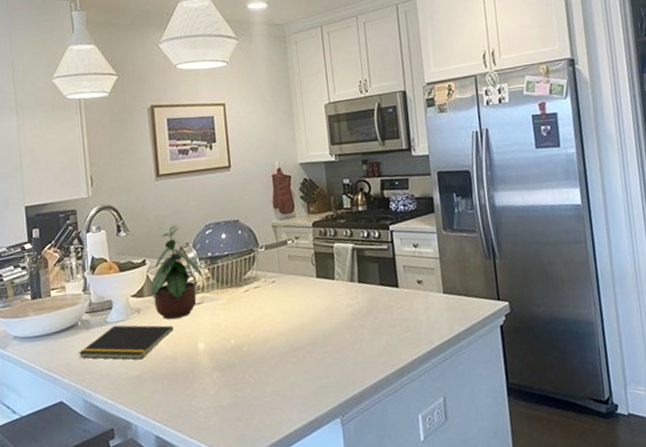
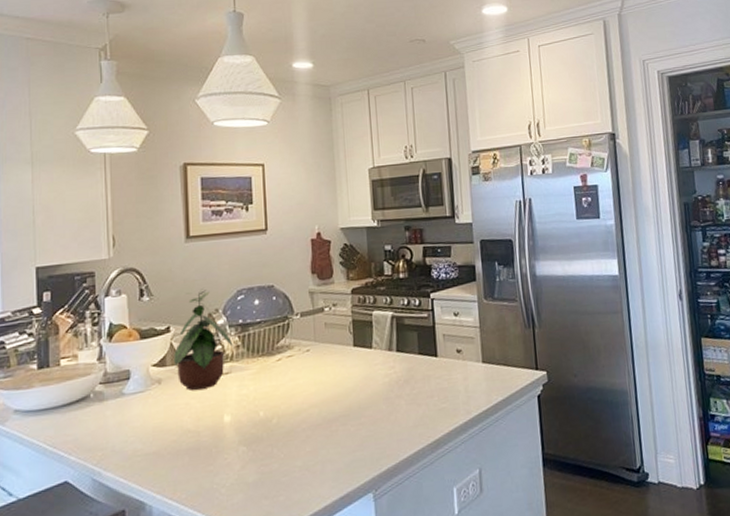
notepad: present [78,325,174,360] -> none [88,396,198,434]

